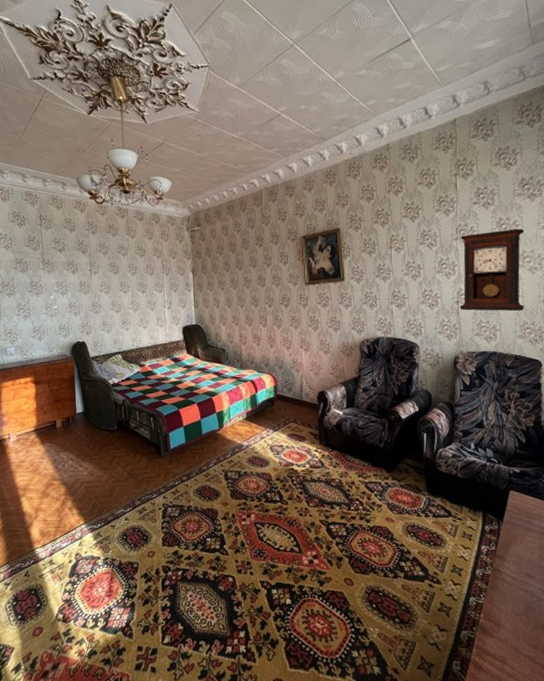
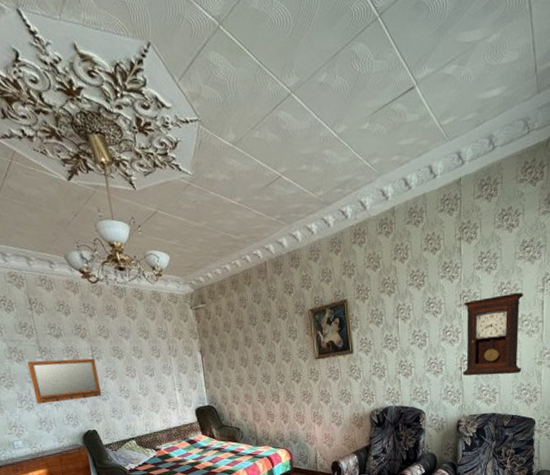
home mirror: none [30,272,95,313] -> present [27,358,102,404]

